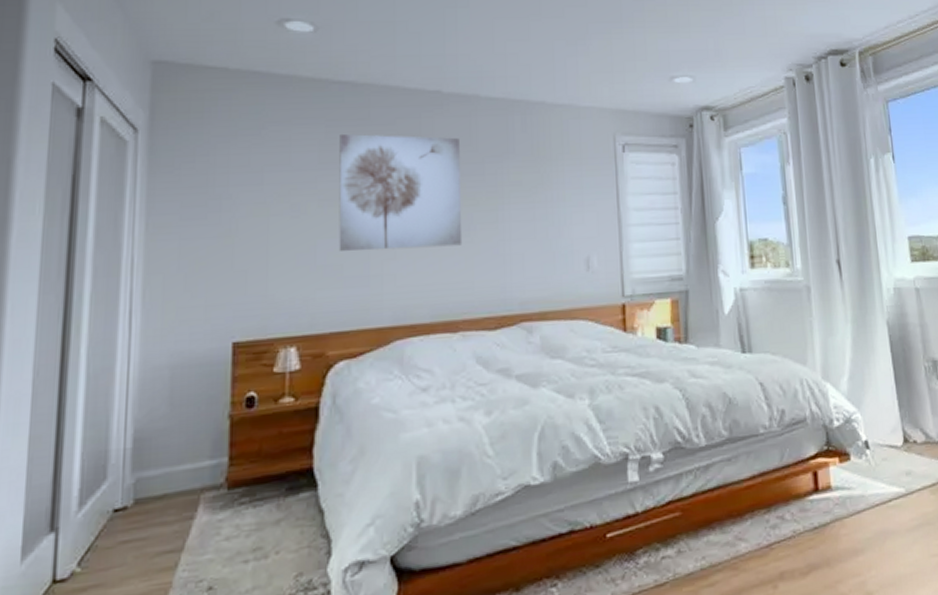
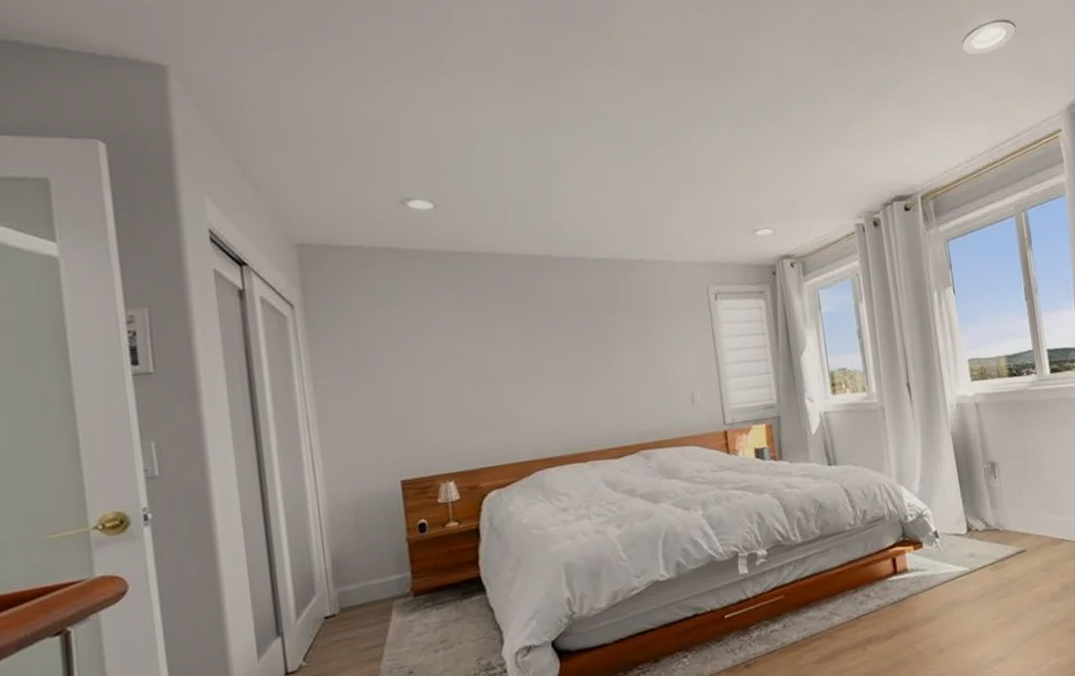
wall art: present [338,133,463,251] -> none [468,296,584,400]

